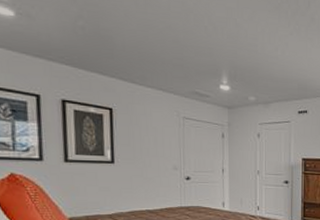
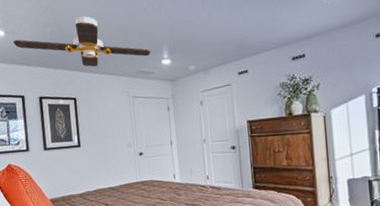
ceiling fan: none [28,17,209,78] -> present [14,16,151,67]

